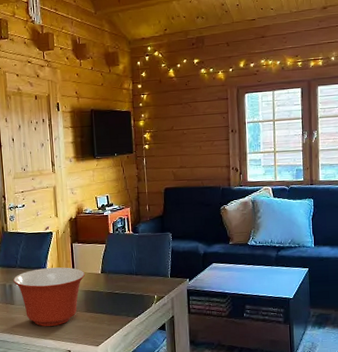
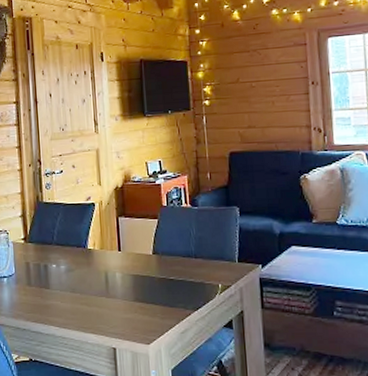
mixing bowl: present [13,267,85,327] -> none [49,245,133,318]

